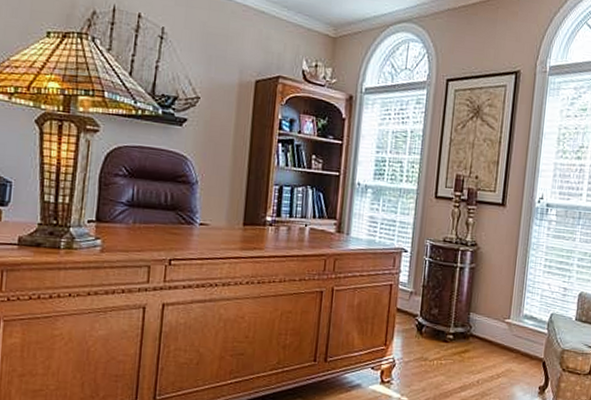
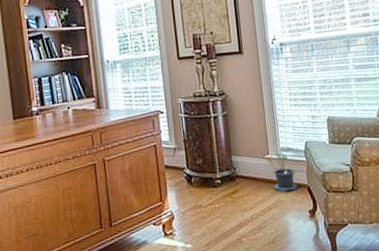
potted plant: none [507,314,534,363] -> present [273,148,297,193]

